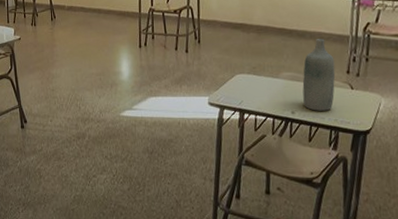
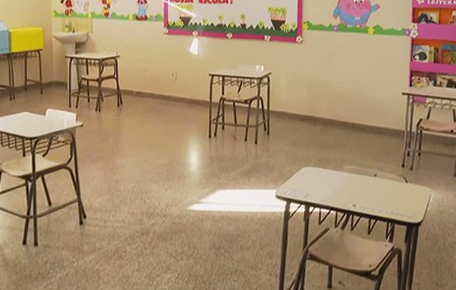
bottle: present [302,39,336,111] -> none [363,133,392,204]

